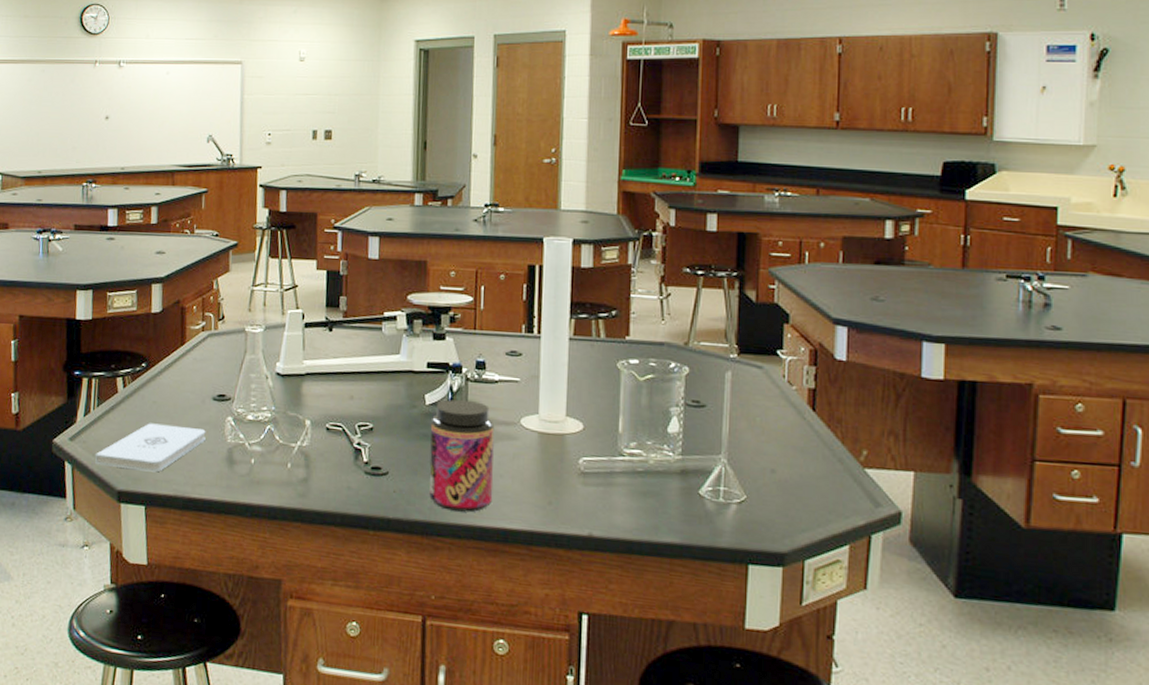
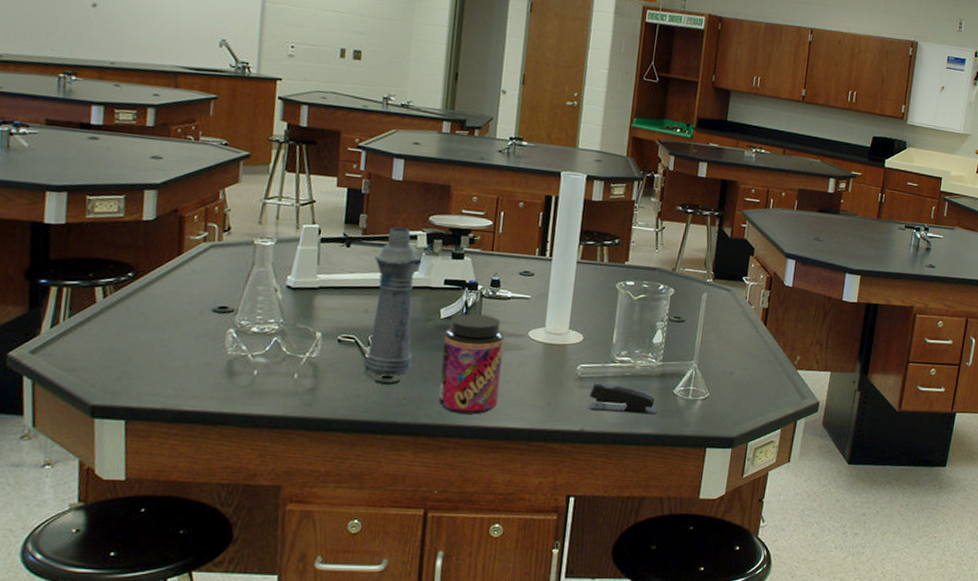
notepad: present [94,423,206,472] -> none [62,335,203,386]
bottle: none [354,308,403,467] -> present [366,227,422,376]
stapler: none [594,479,681,520] -> present [587,382,658,415]

